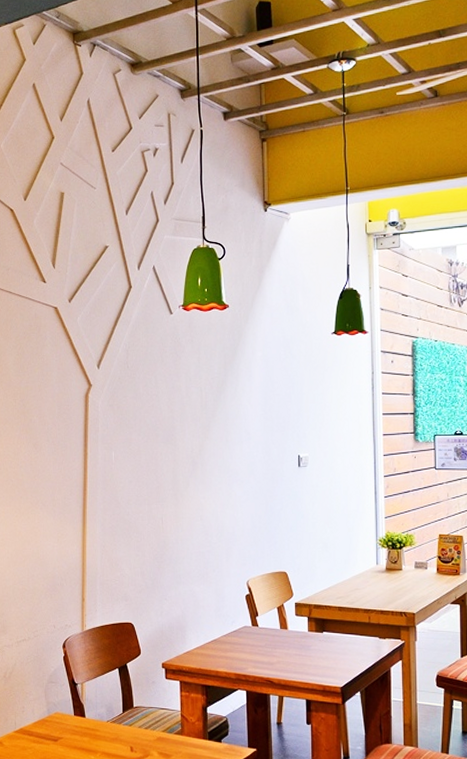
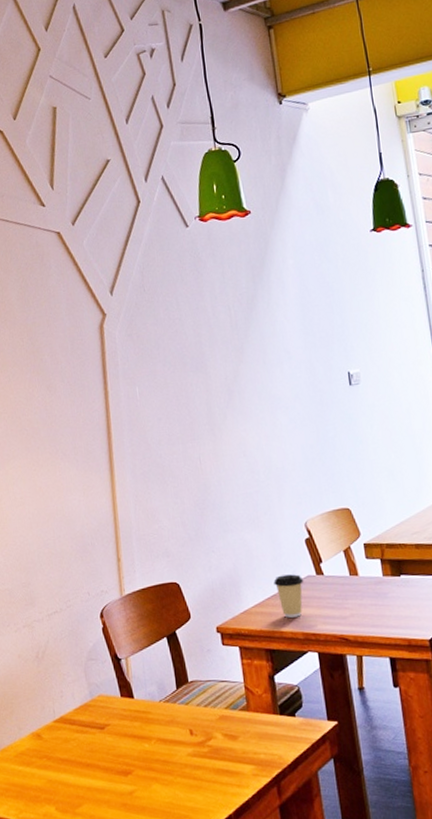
coffee cup: none [215,624,241,660] -> present [273,574,304,618]

